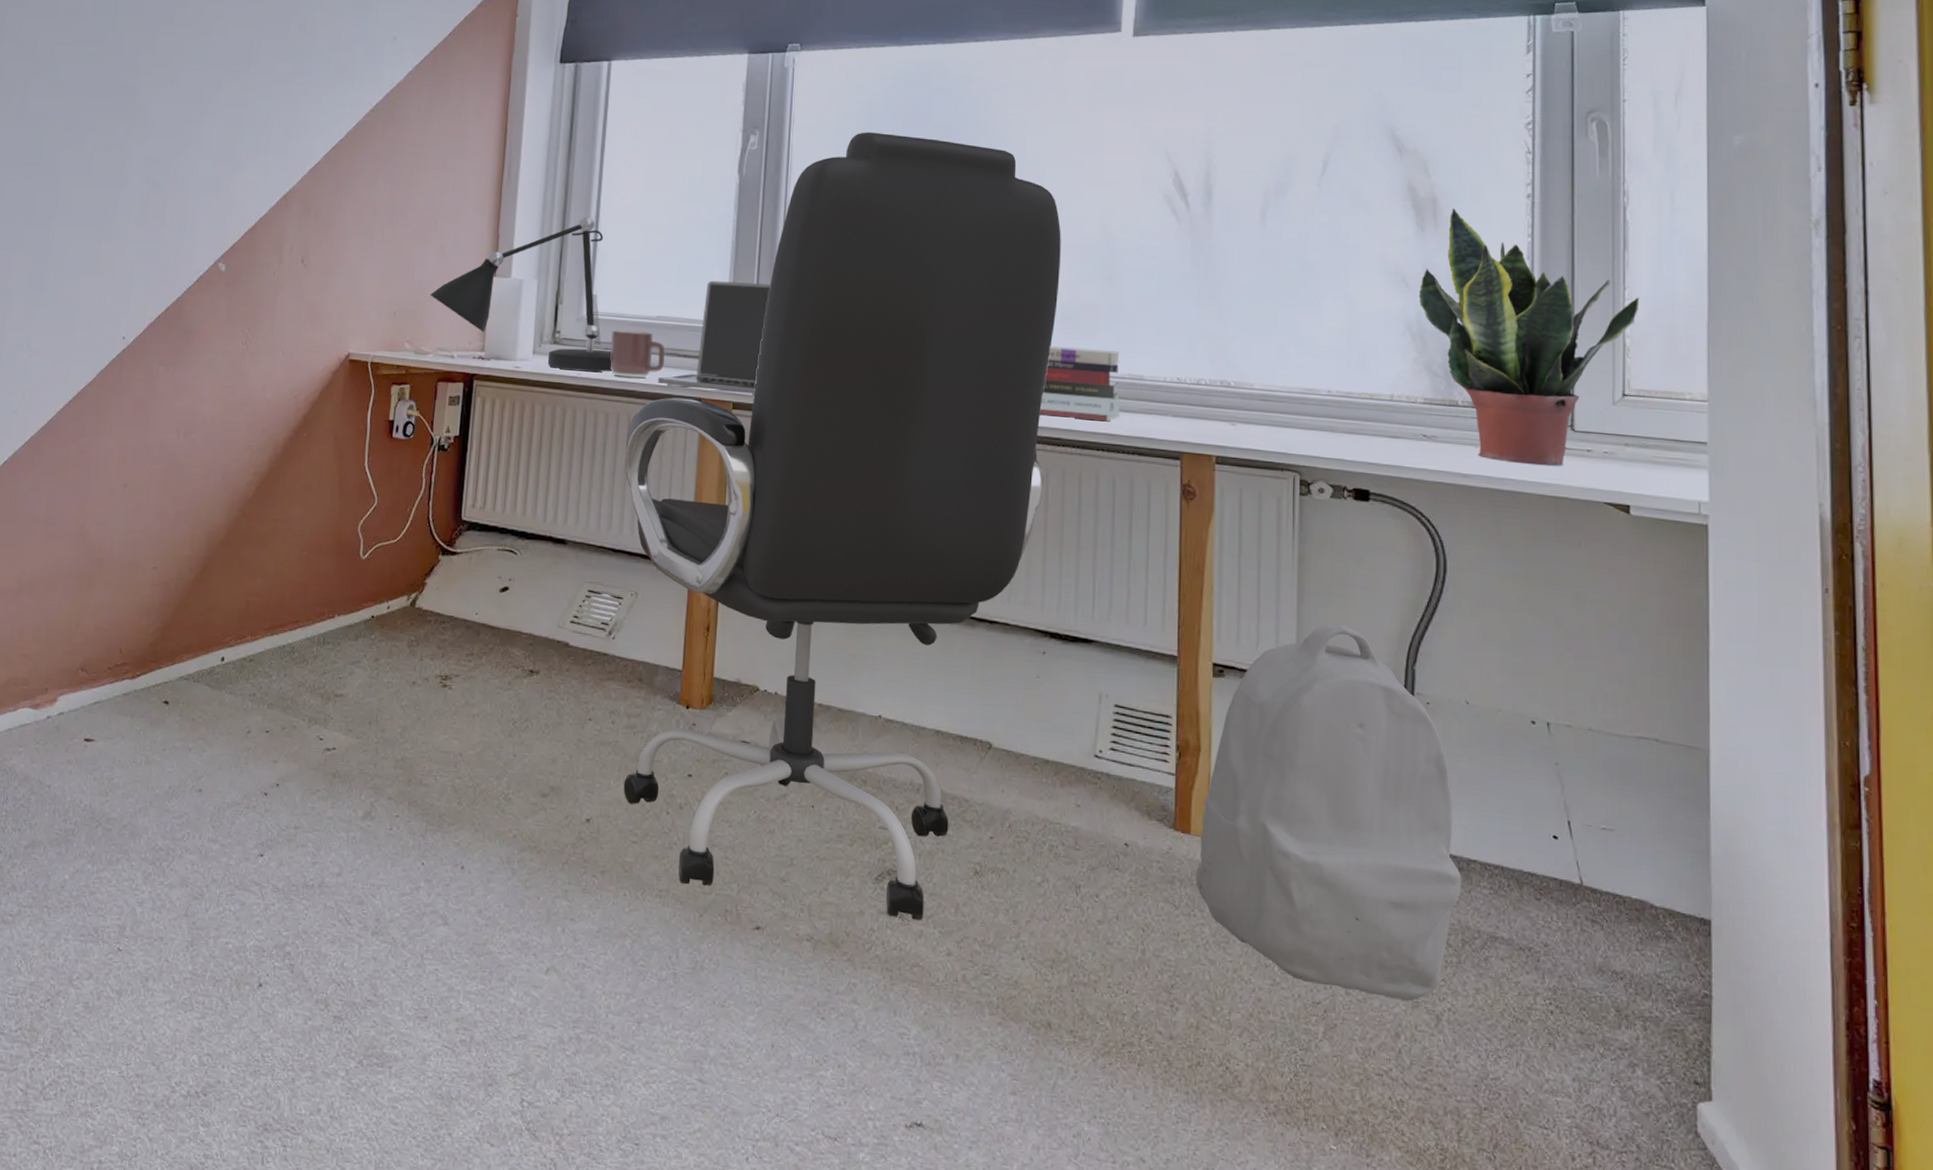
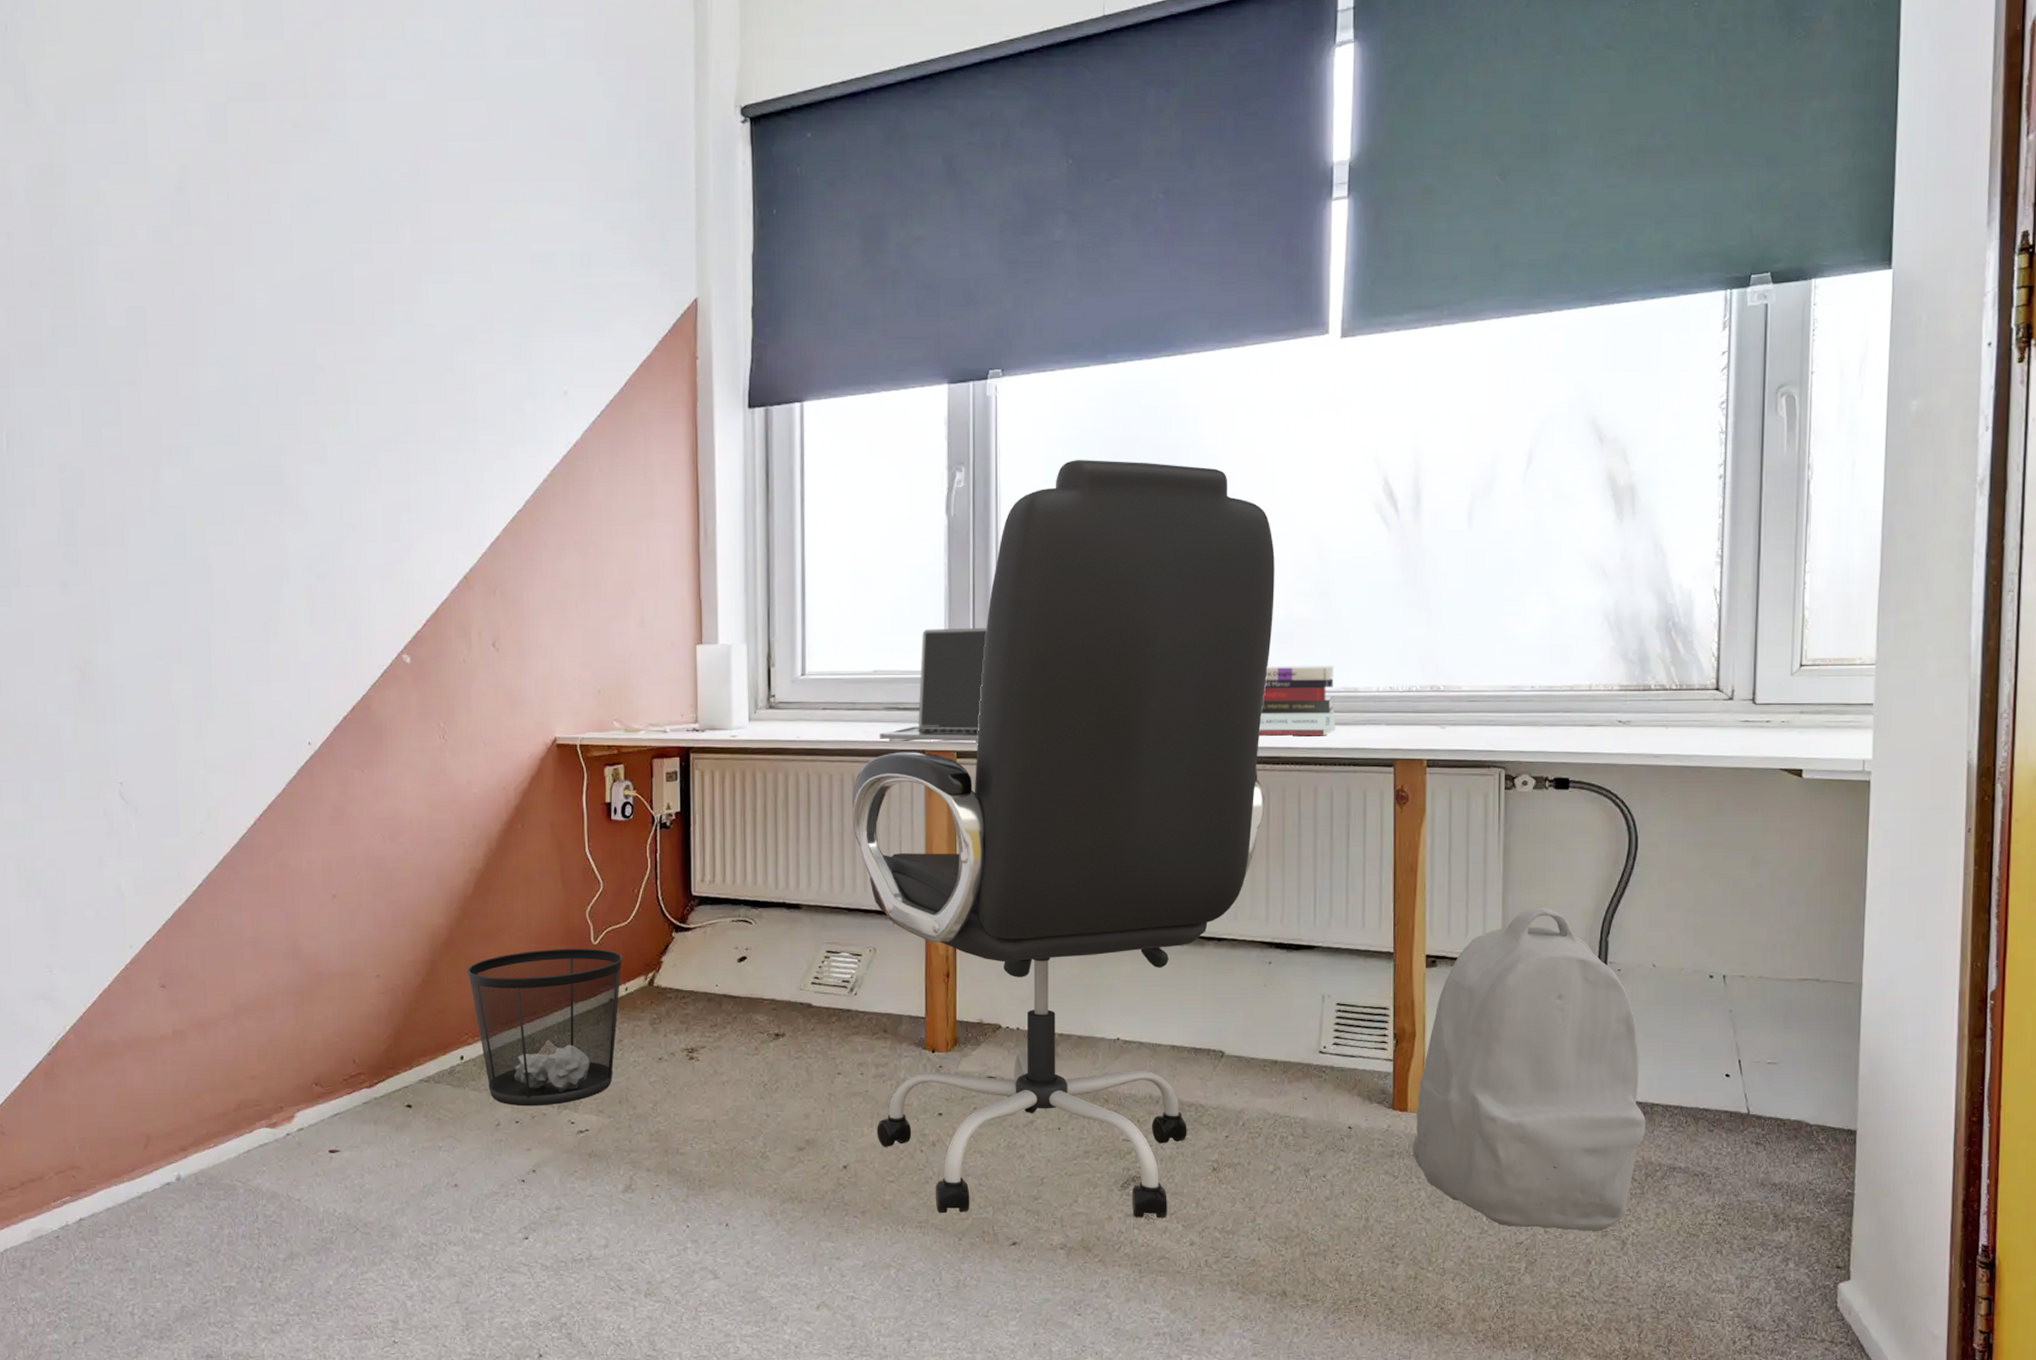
waste bin: none [238,558,389,719] -> present [467,948,623,1107]
desk lamp: present [430,217,612,373] -> none [635,573,832,734]
mug: present [610,329,665,378] -> none [828,688,884,736]
potted plant: present [1418,208,1640,467] -> none [1616,495,1819,740]

